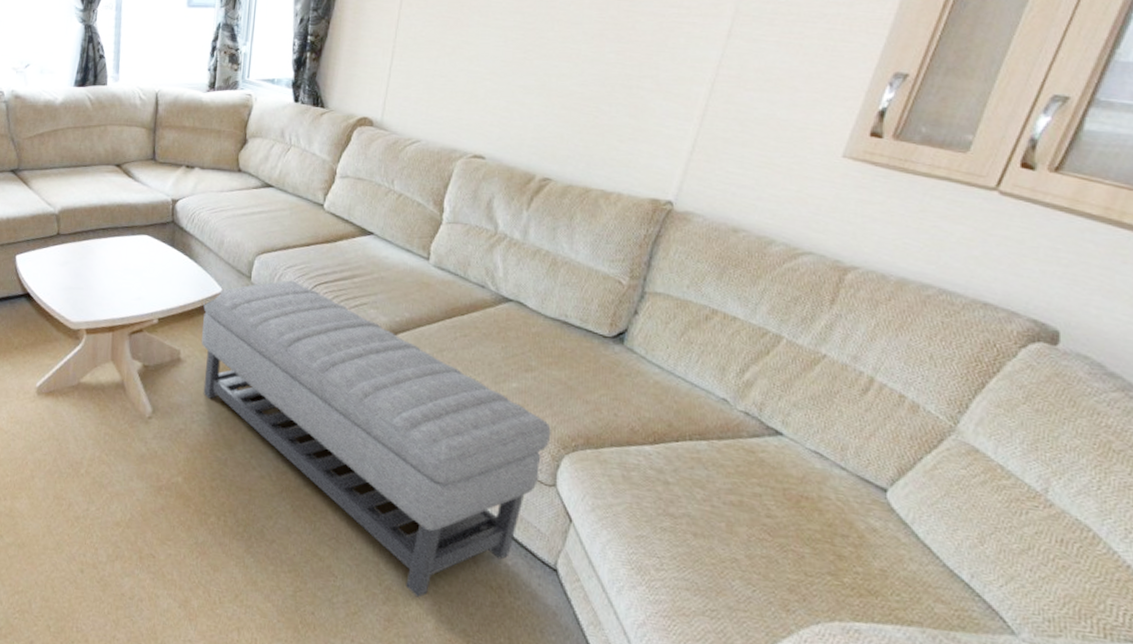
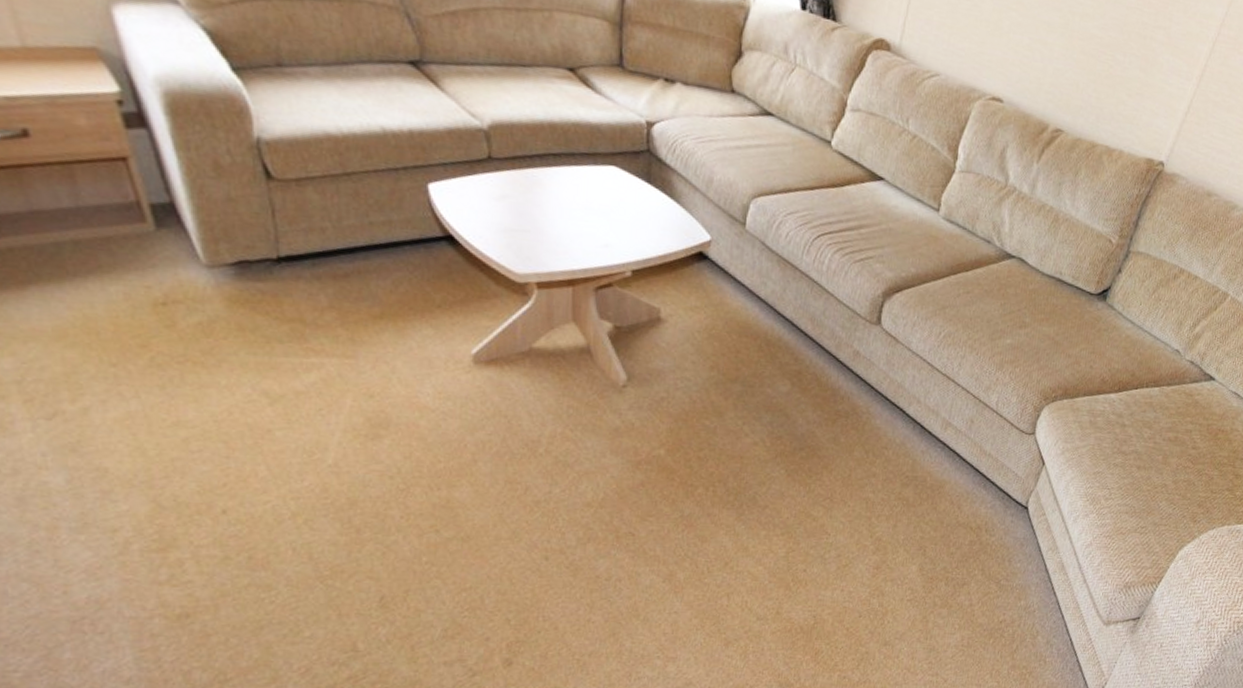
ottoman: present [201,280,551,597] -> none [685,228,1037,544]

